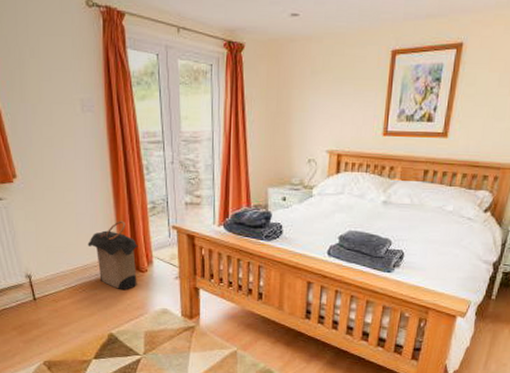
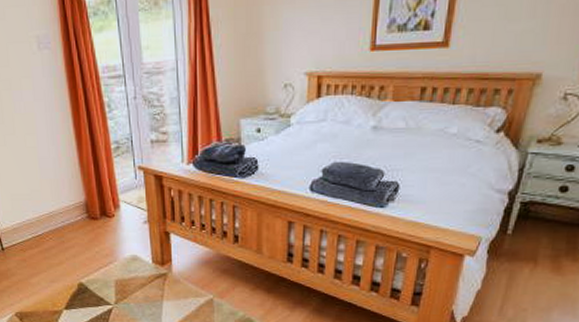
laundry hamper: present [88,221,138,291] -> none [52,163,105,237]

